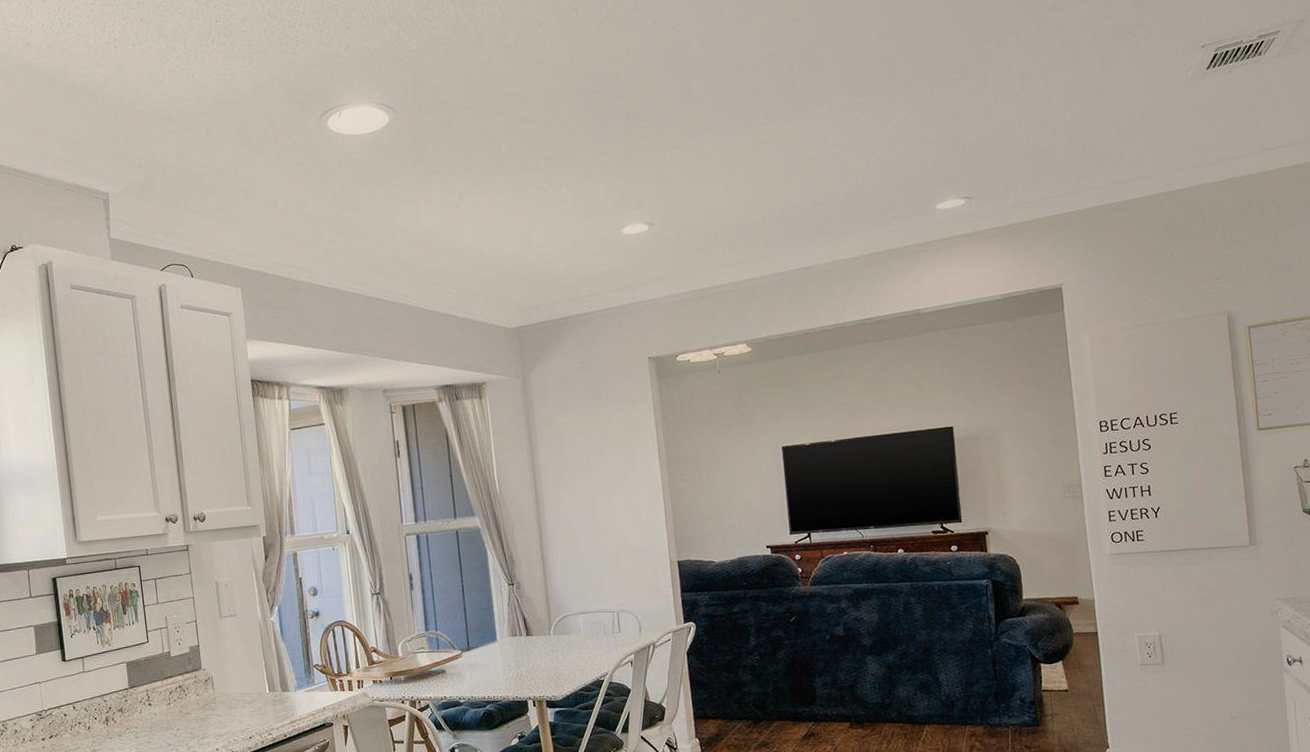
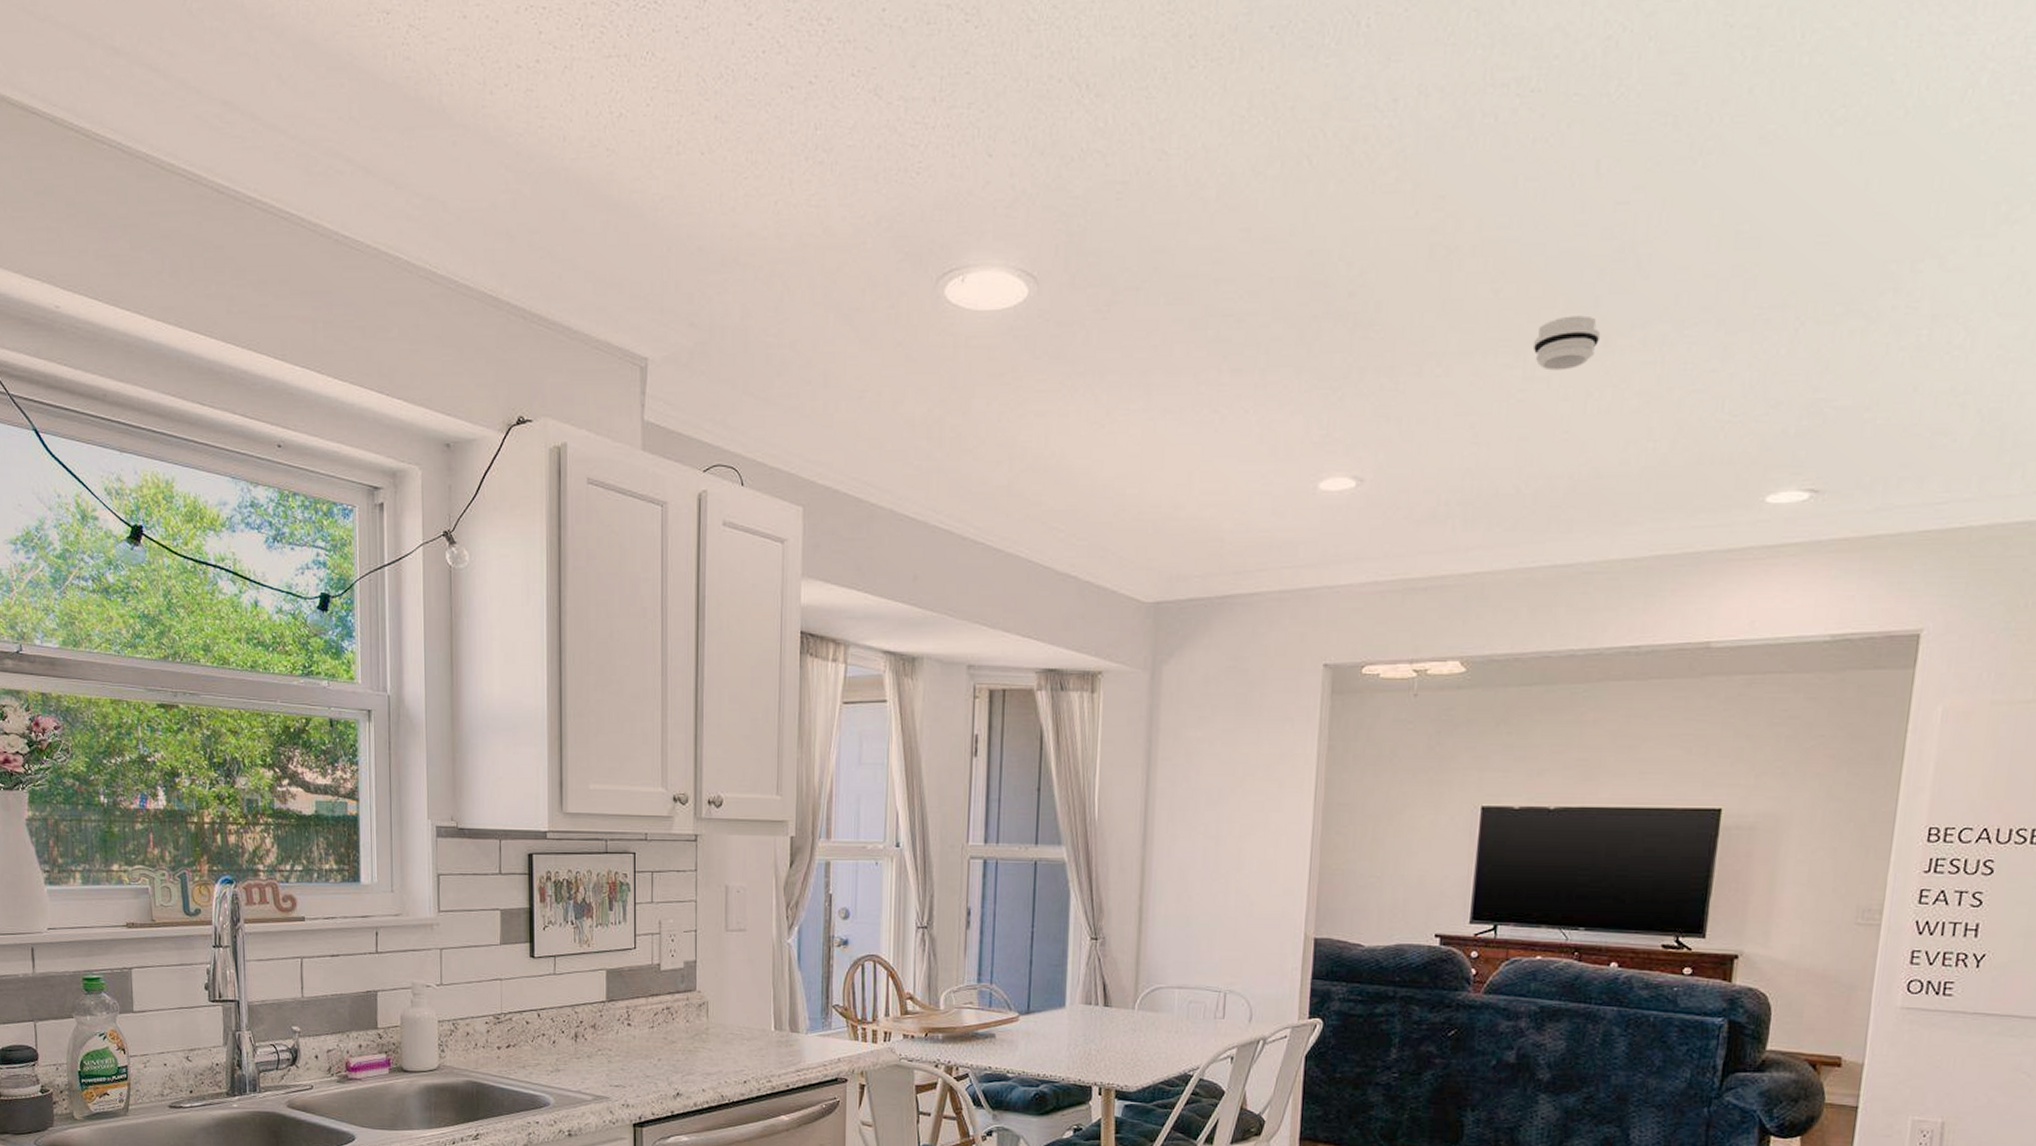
smoke detector: none [754,96,801,136] -> present [1532,315,1601,371]

